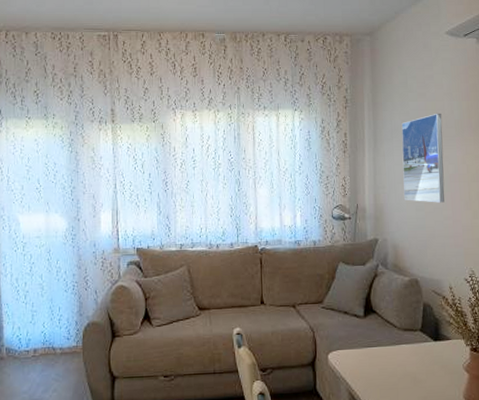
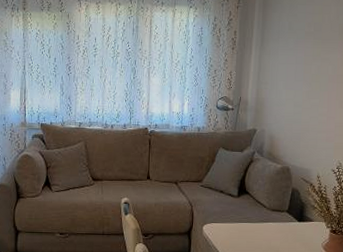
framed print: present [401,113,445,203] -> none [283,17,328,101]

